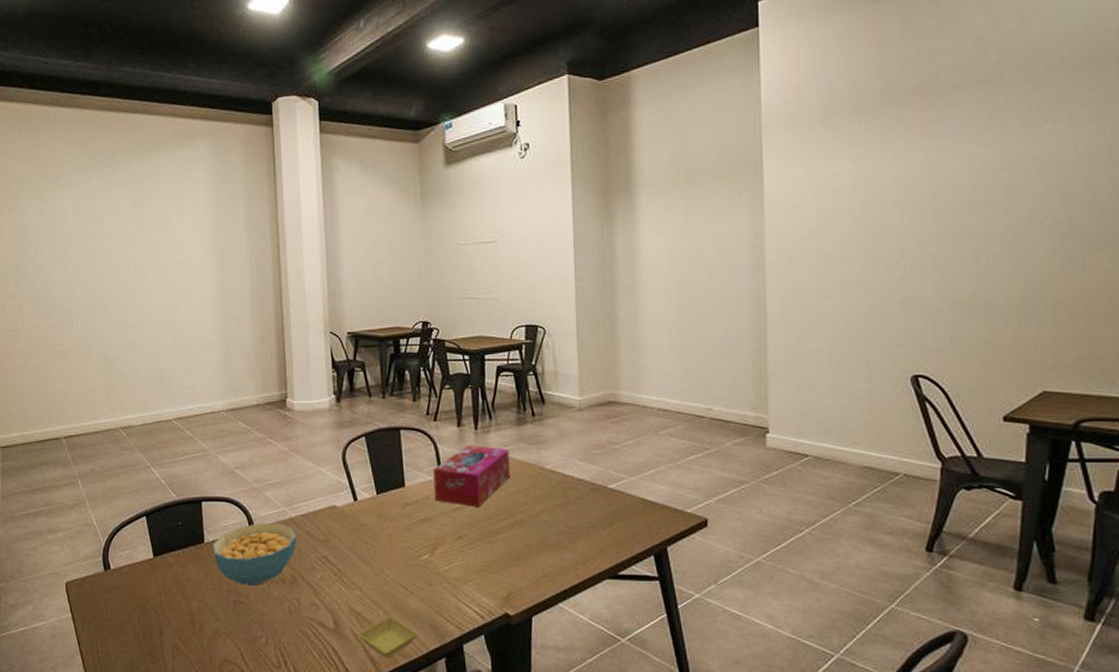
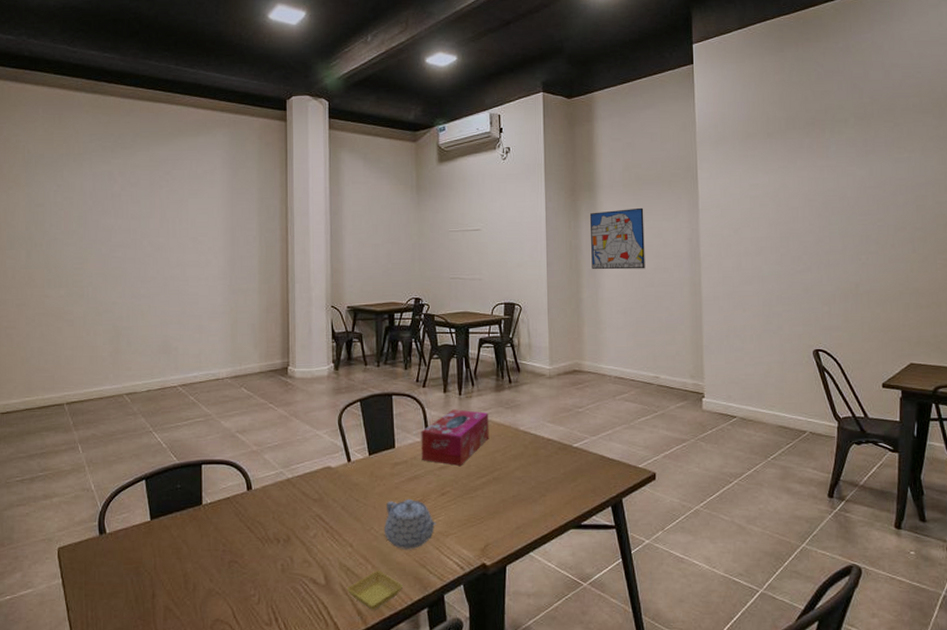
cereal bowl: present [212,523,297,586] -> none [210,484,293,545]
teapot: none [396,541,454,596] -> present [385,498,437,550]
wall art: none [626,208,696,284] -> present [589,207,645,270]

